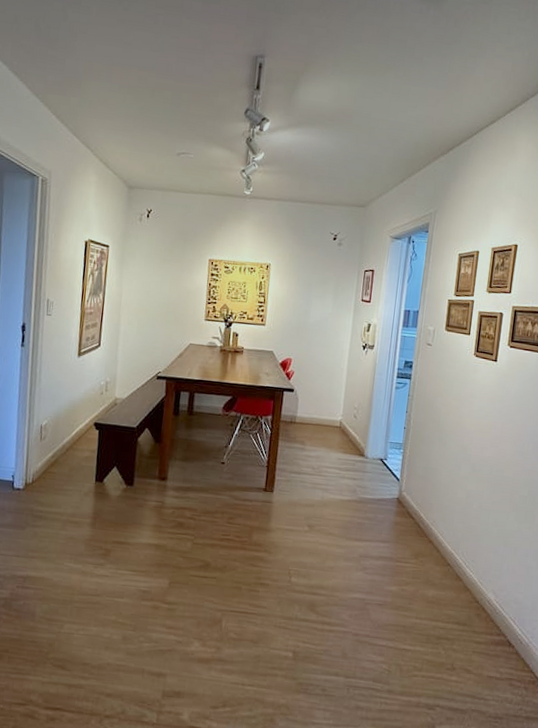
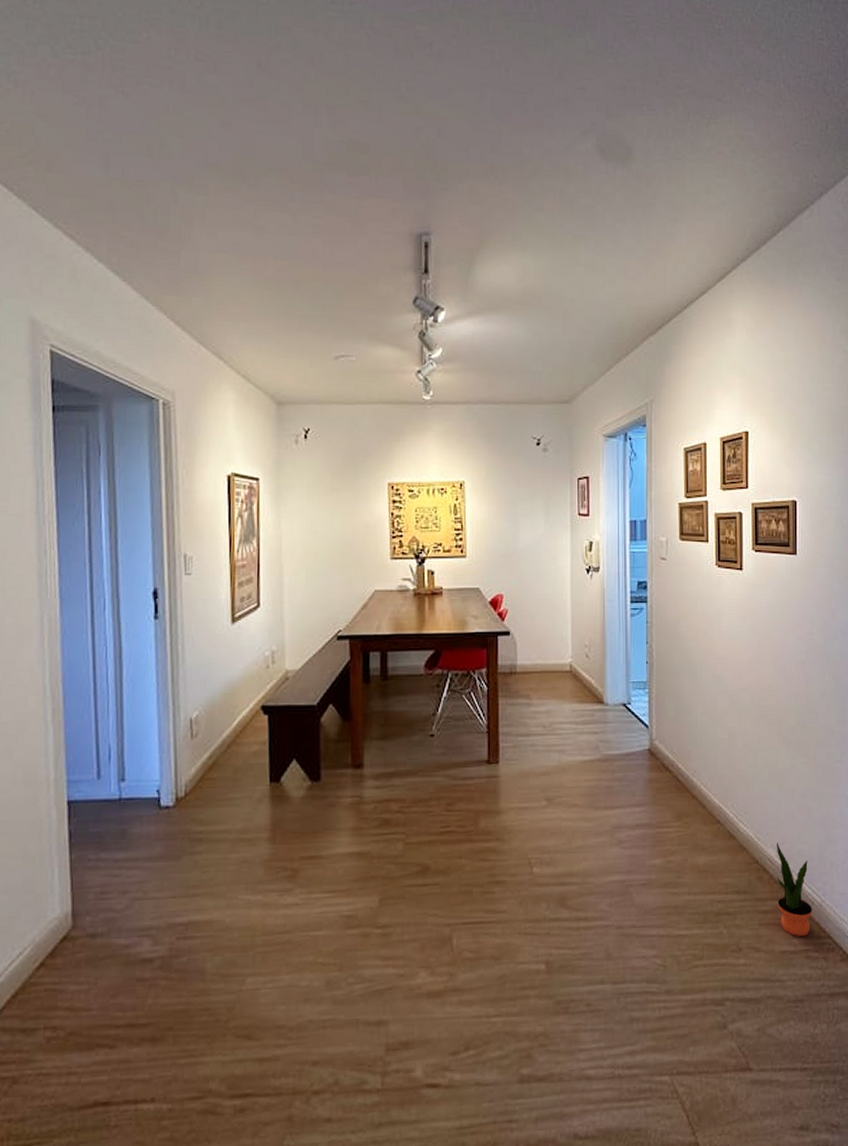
potted plant: none [490,589,522,667] -> present [776,843,813,936]

